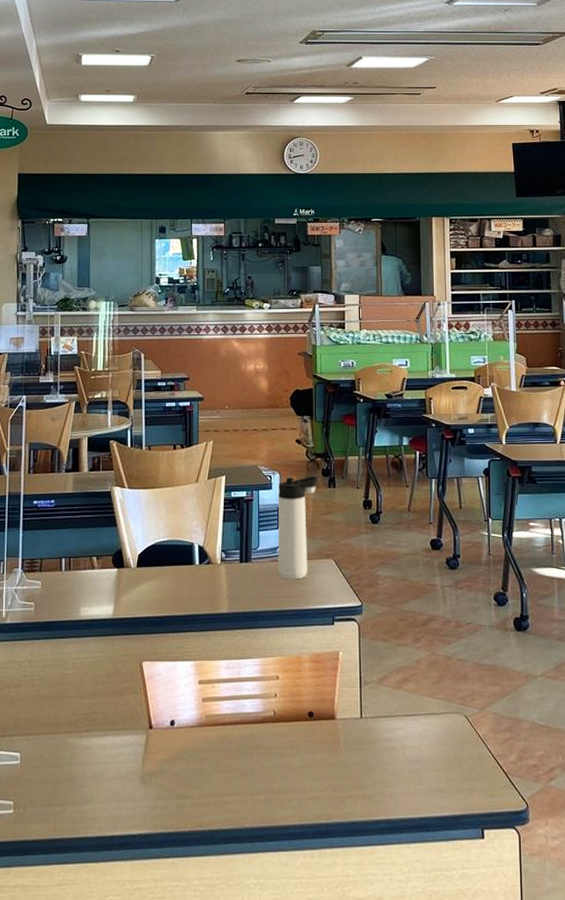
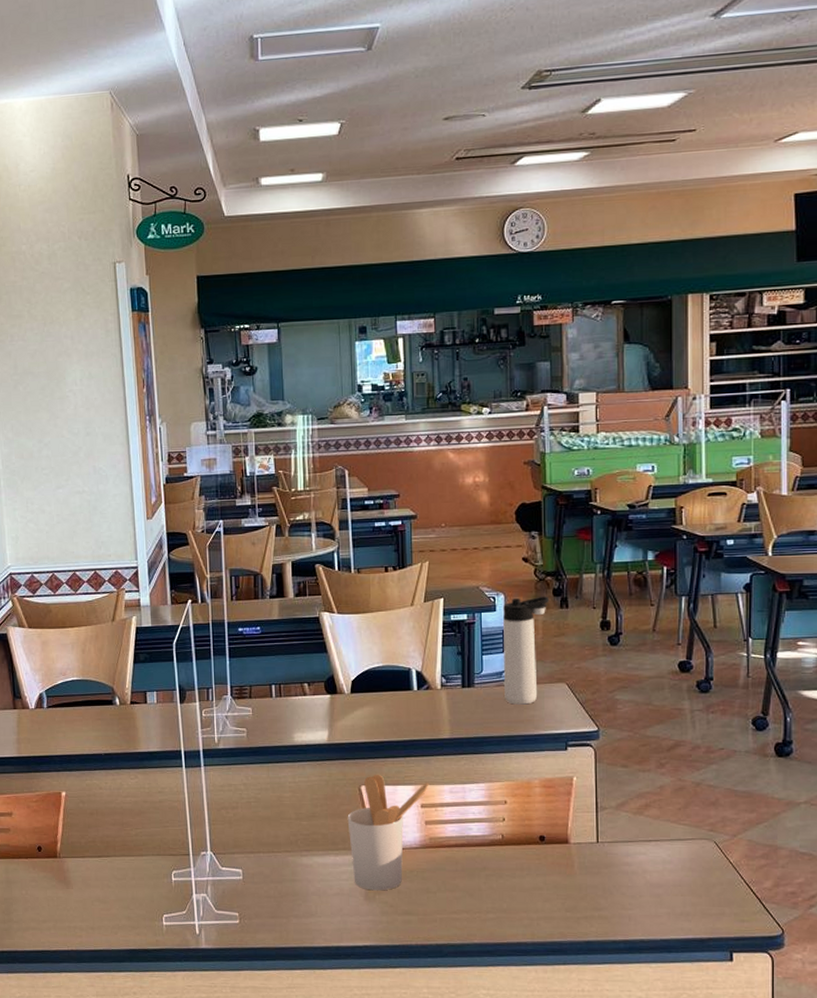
utensil holder: none [127,649,207,773] -> present [347,774,429,891]

